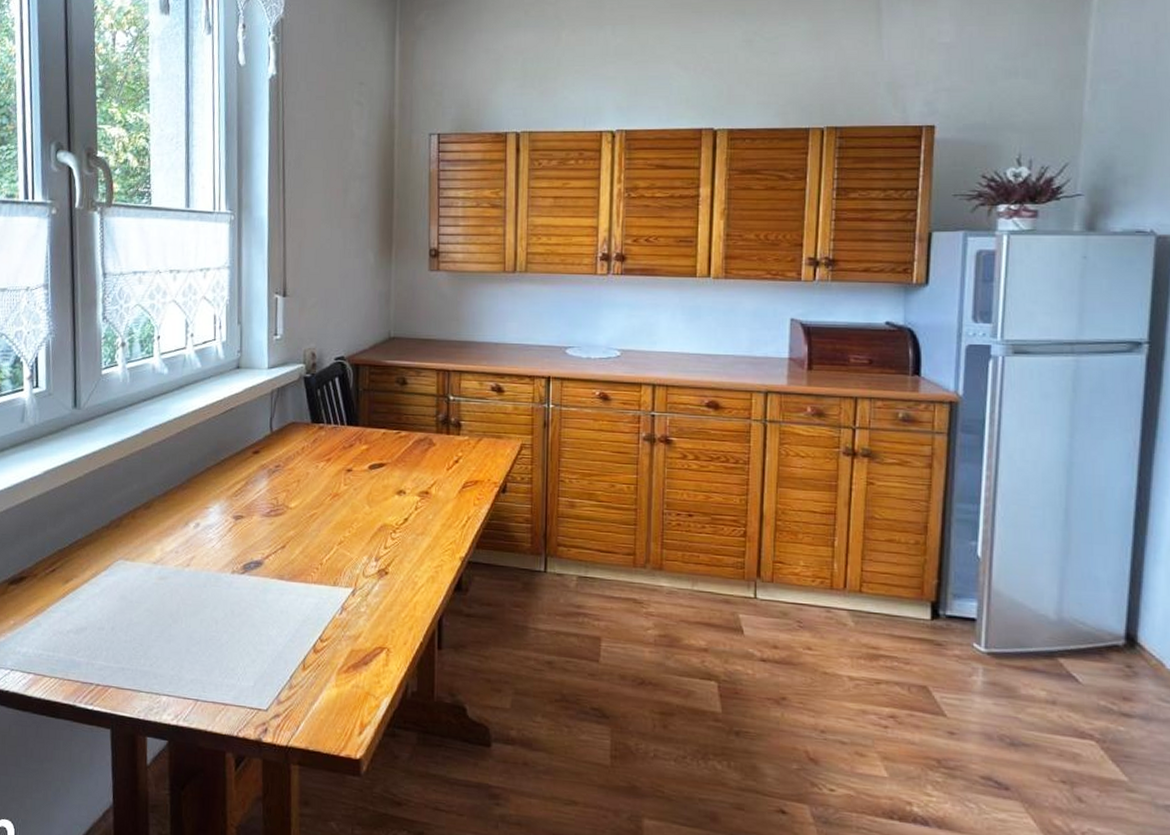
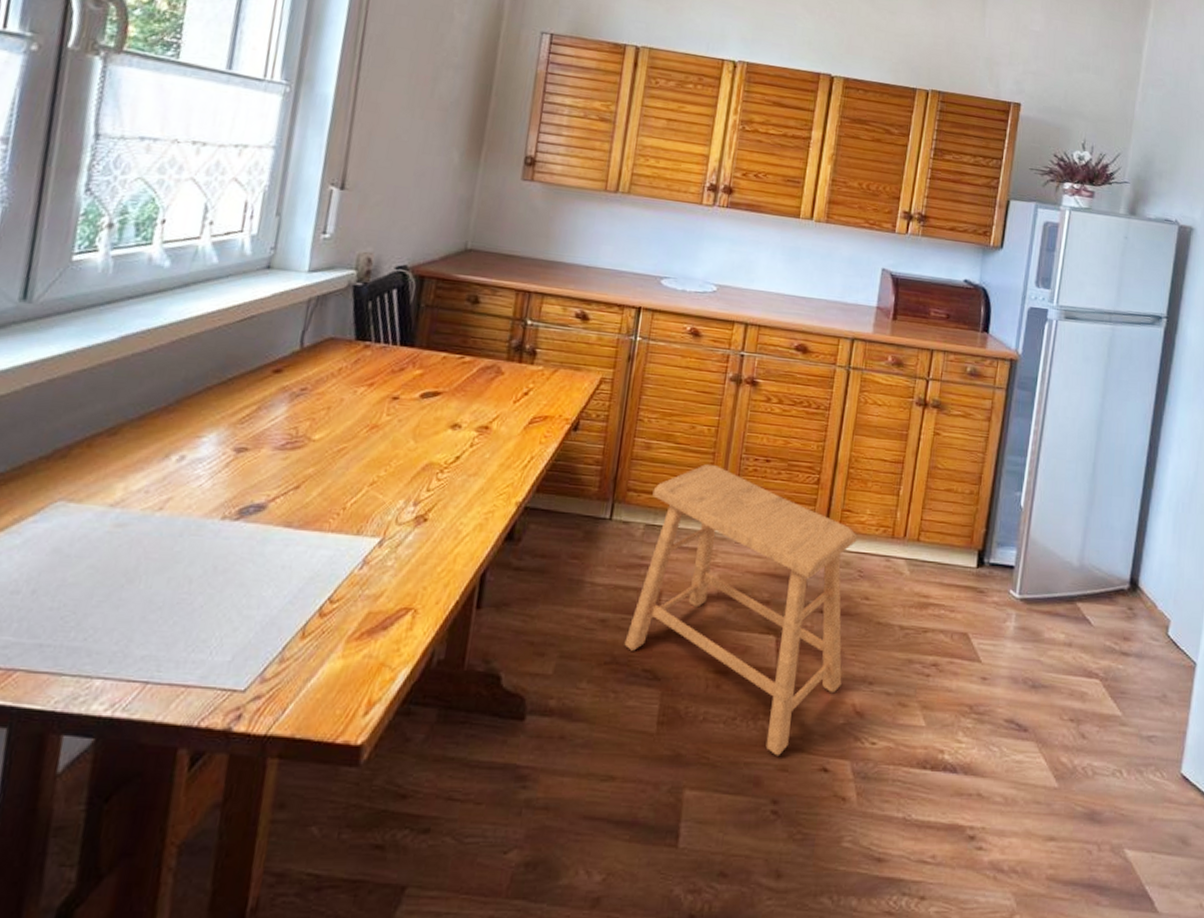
stool: none [571,520,792,795] -> present [624,464,857,756]

